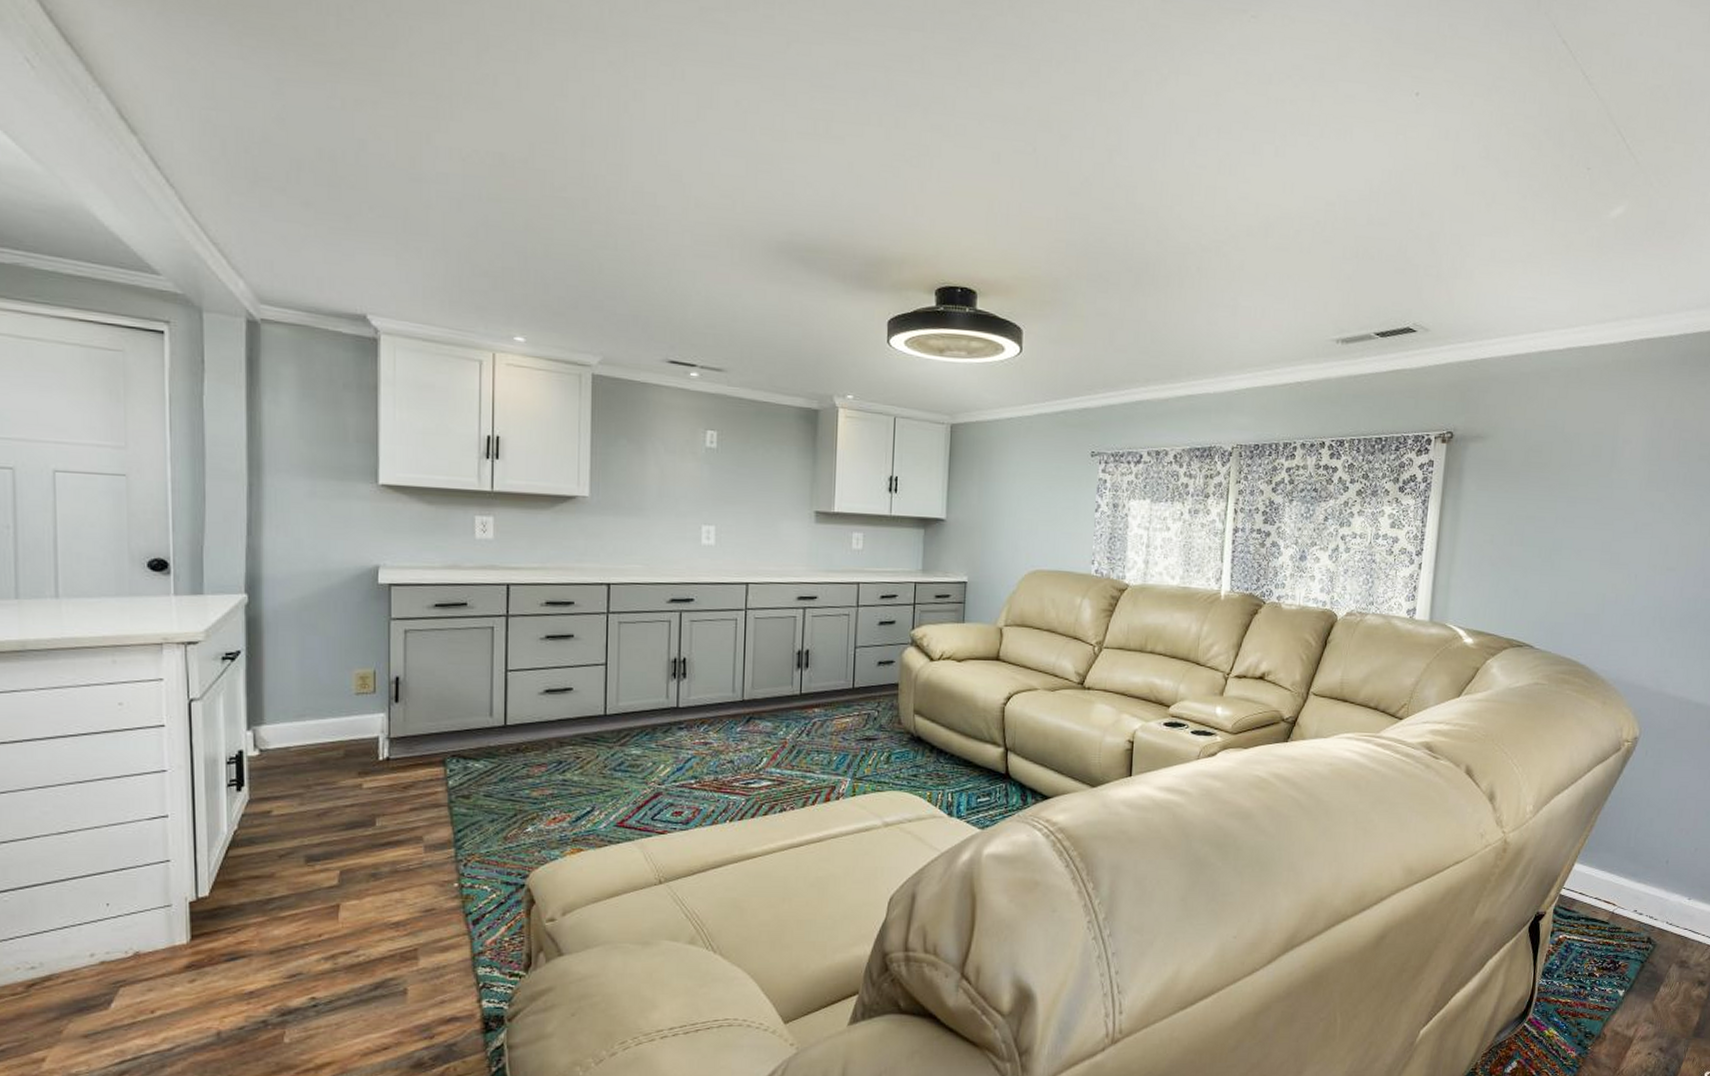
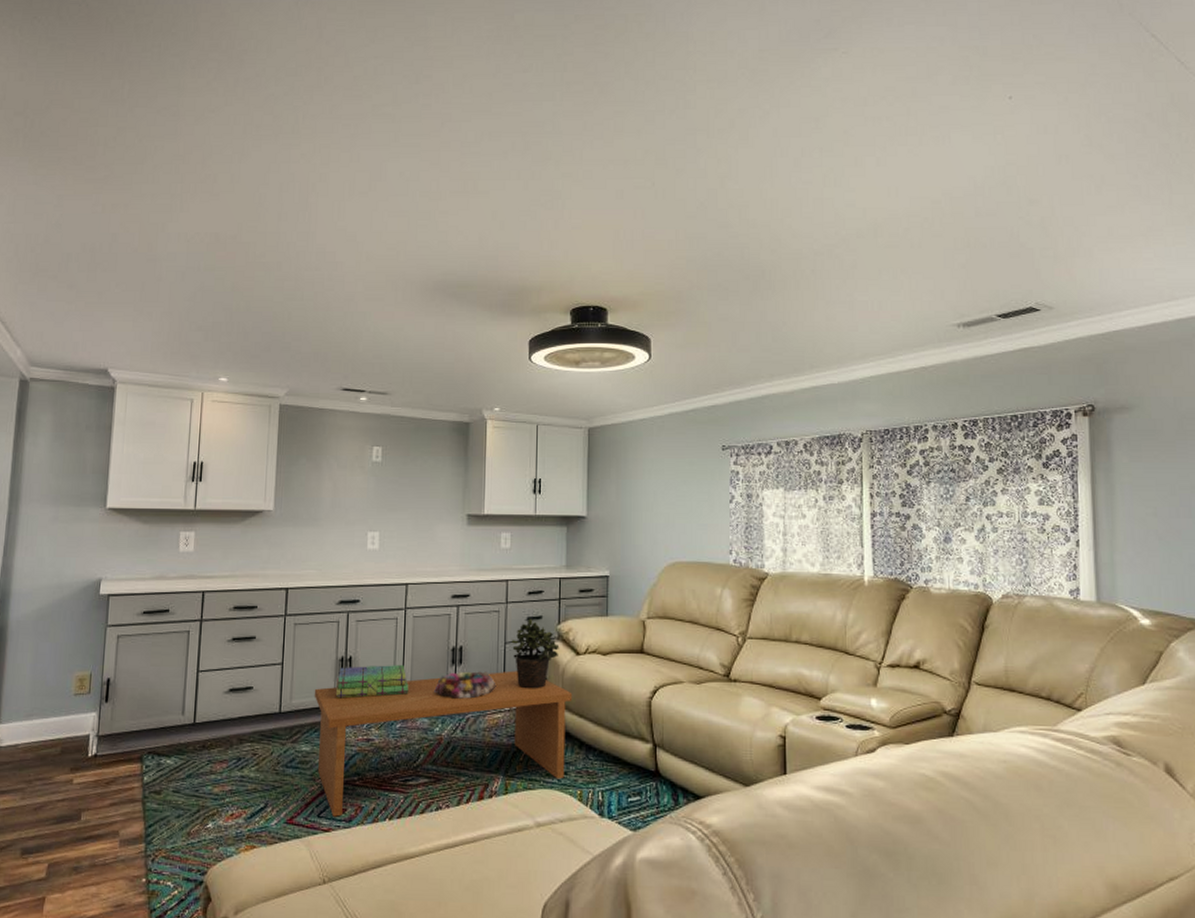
coffee table: none [643,675,925,819] -> present [314,671,573,817]
stack of books: none [668,667,750,701] -> present [335,665,409,699]
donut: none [778,675,845,703] -> present [434,671,496,699]
potted plant: none [861,623,913,694] -> present [511,618,560,689]

